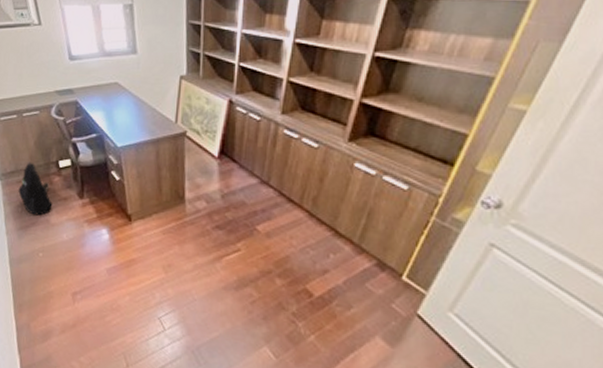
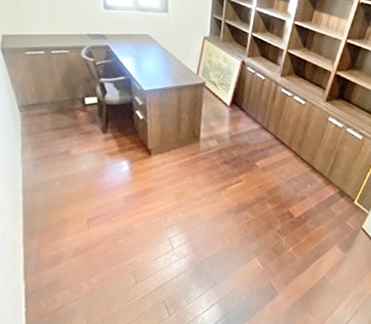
backpack: present [18,162,53,216] -> none [39,96,75,147]

